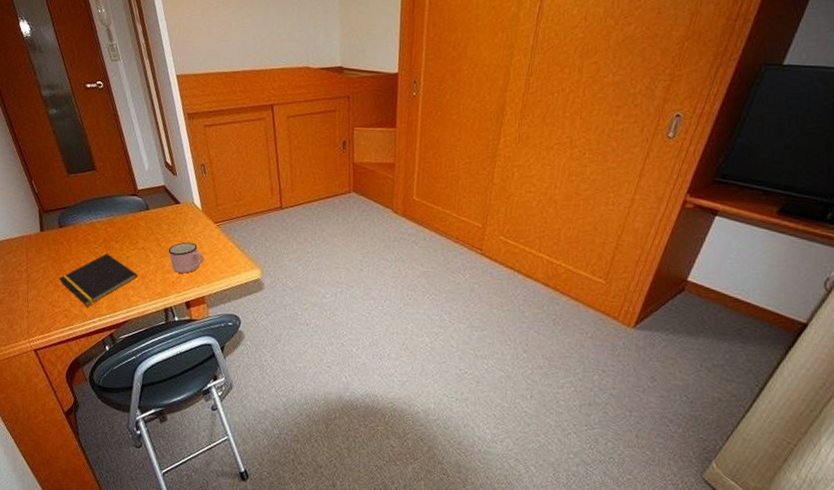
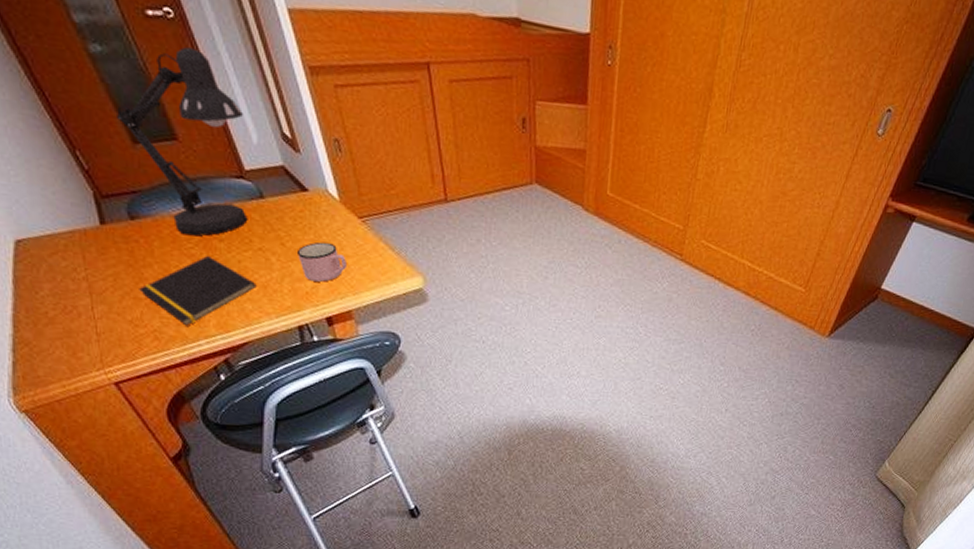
desk lamp: none [60,107,140,239] -> present [117,47,248,236]

